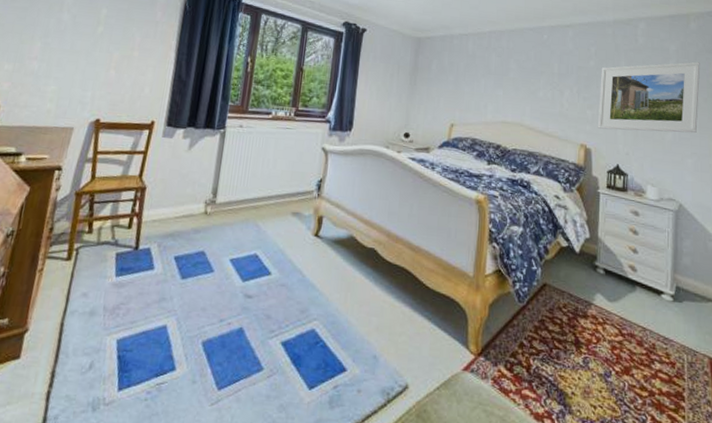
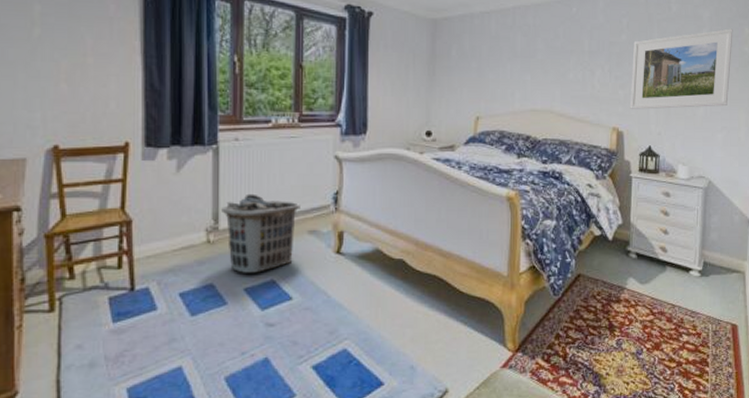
clothes hamper: none [220,174,288,246] -> present [222,193,300,273]

